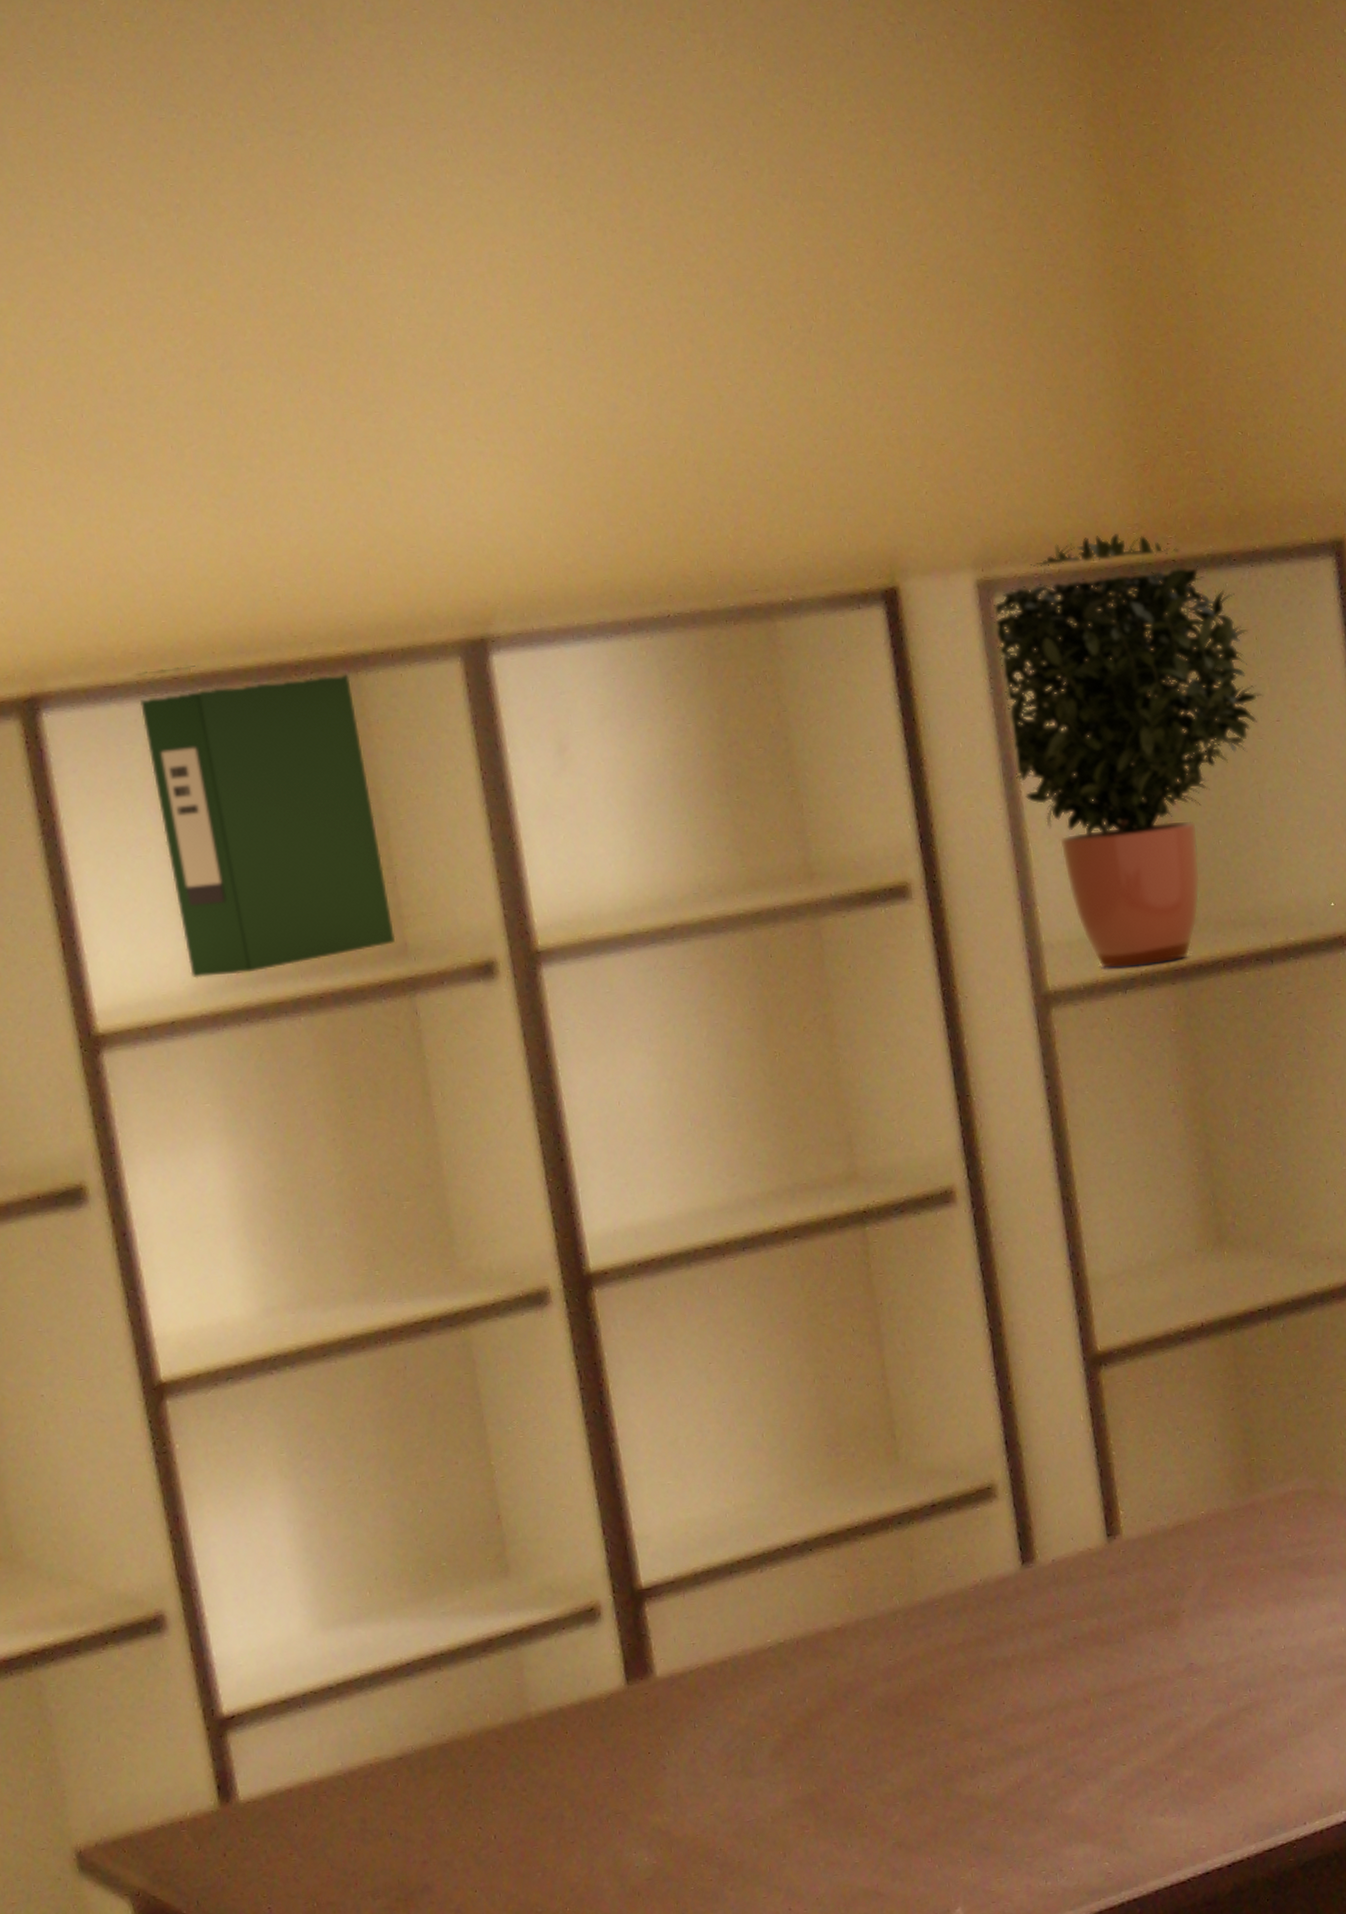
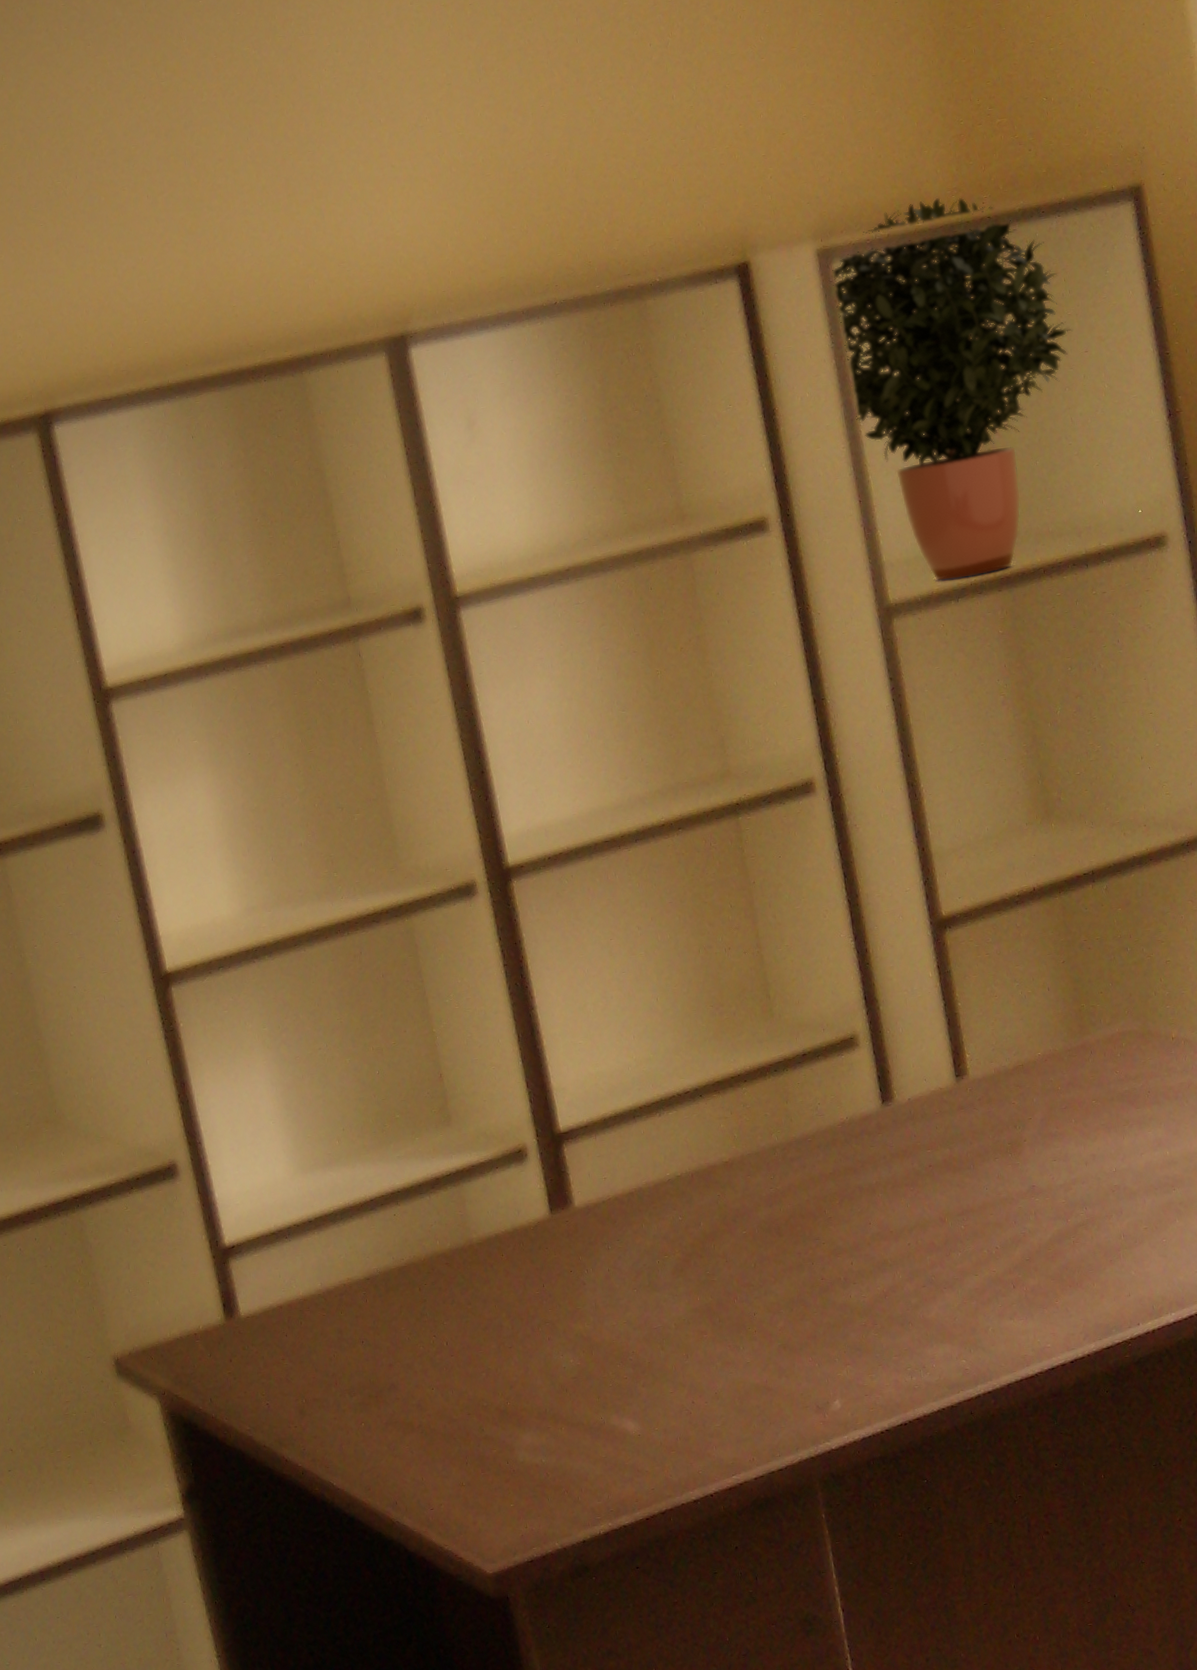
binder: present [136,665,396,978] -> none [126,374,341,637]

